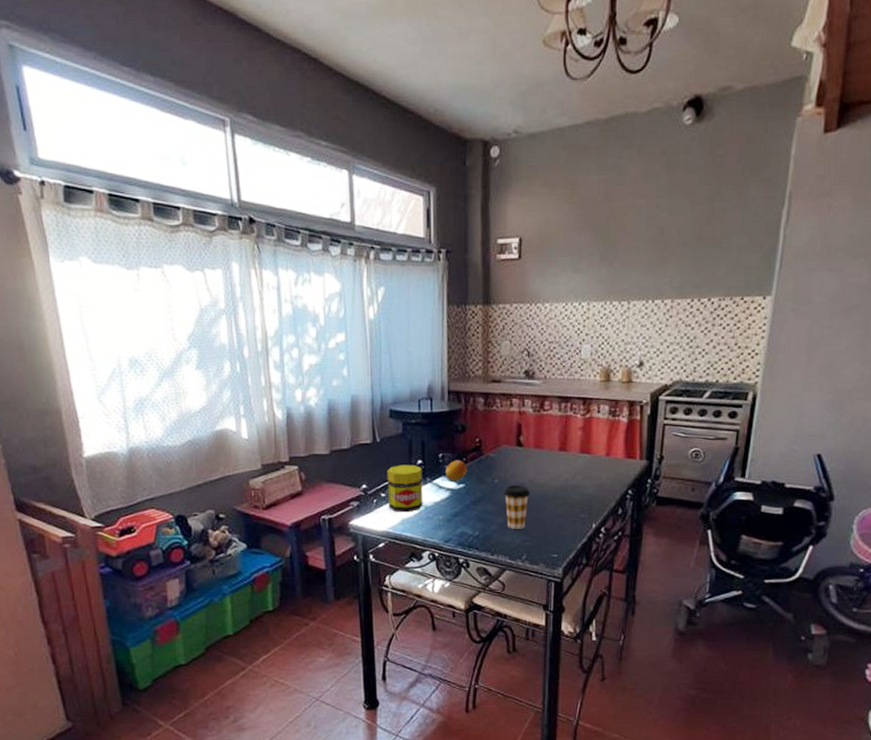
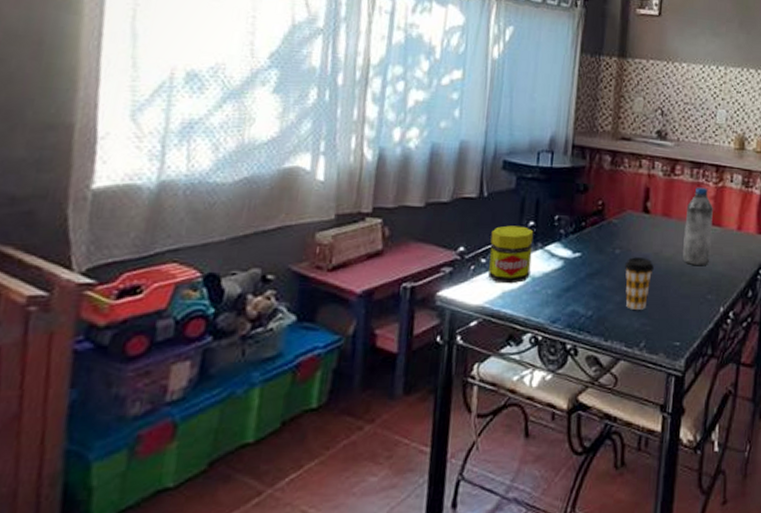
fruit: present [445,460,468,481] -> none [560,224,586,249]
water bottle: none [556,419,582,490] -> present [682,187,713,266]

